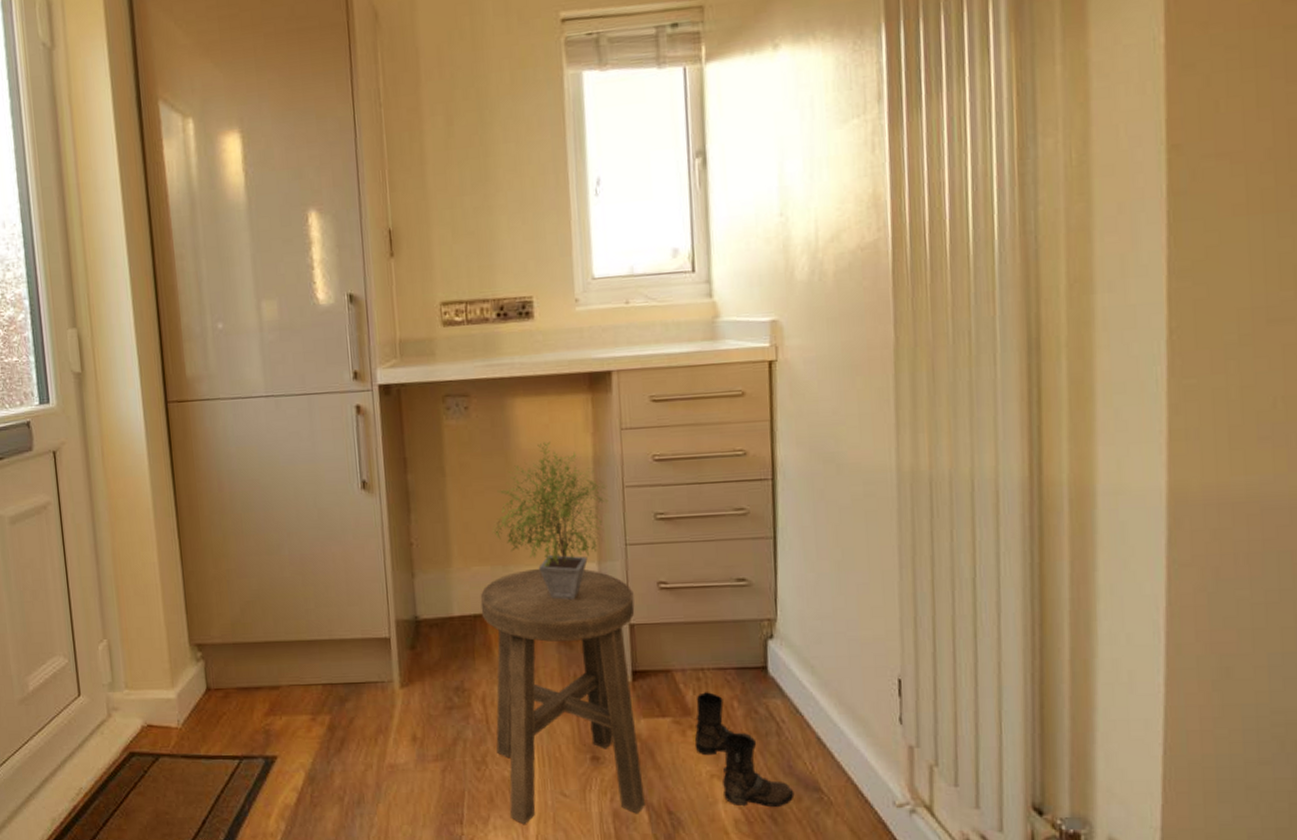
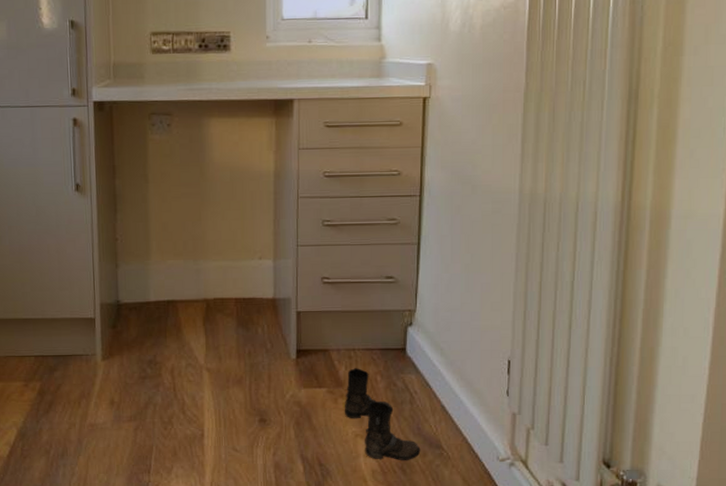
stool: present [480,569,645,824] -> none [173,264,302,473]
potted plant: present [492,441,609,601] -> none [186,157,285,291]

